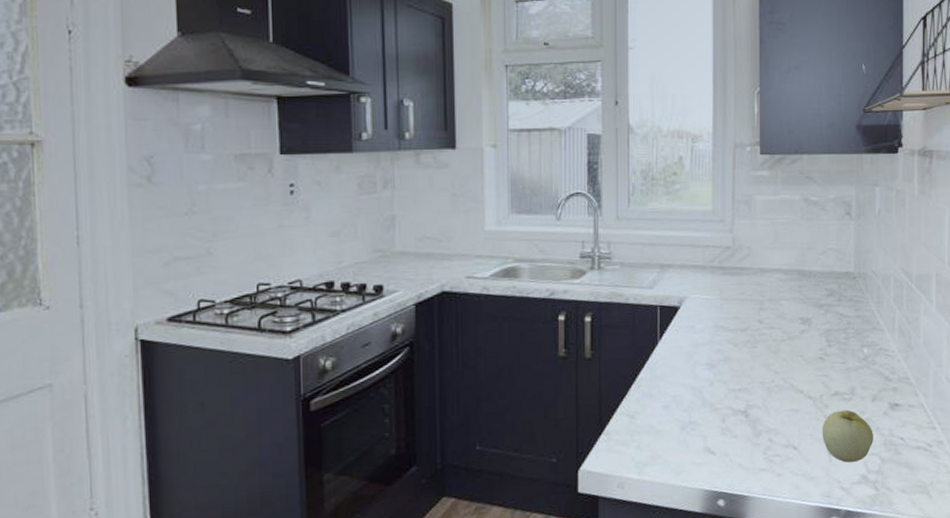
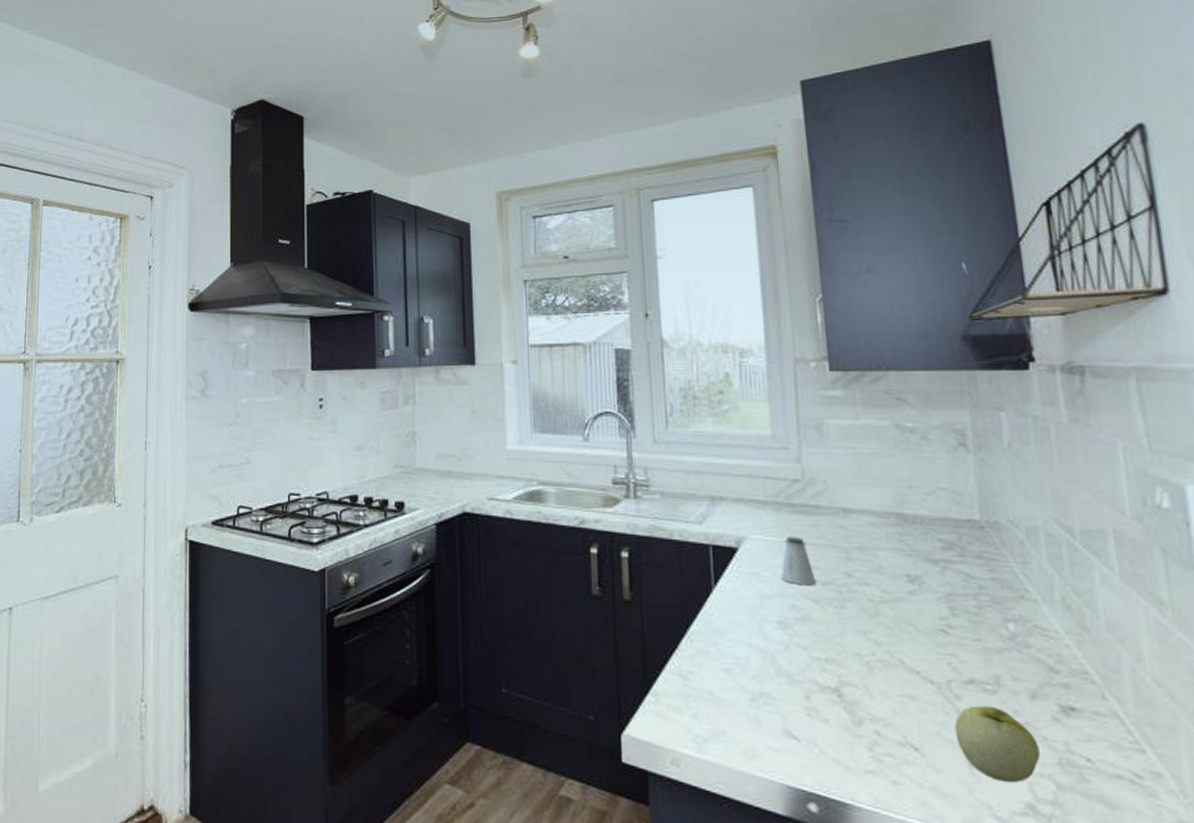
saltshaker: none [711,294,737,333] -> present [780,536,816,586]

